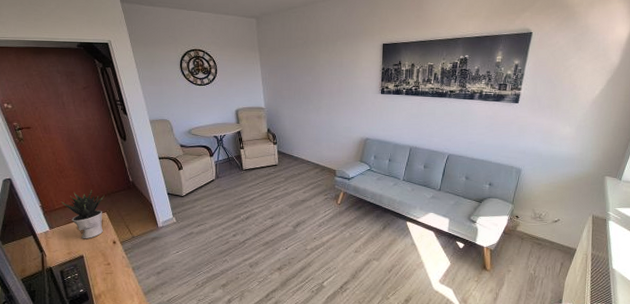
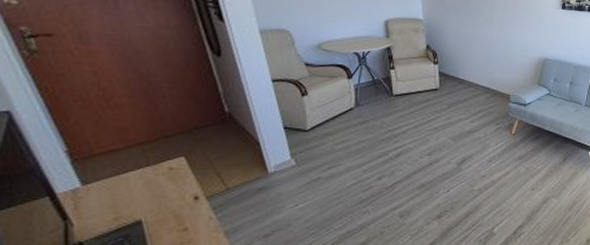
potted plant: present [62,190,105,239] -> none [106,125,182,197]

